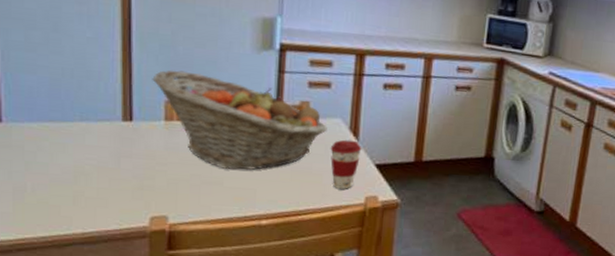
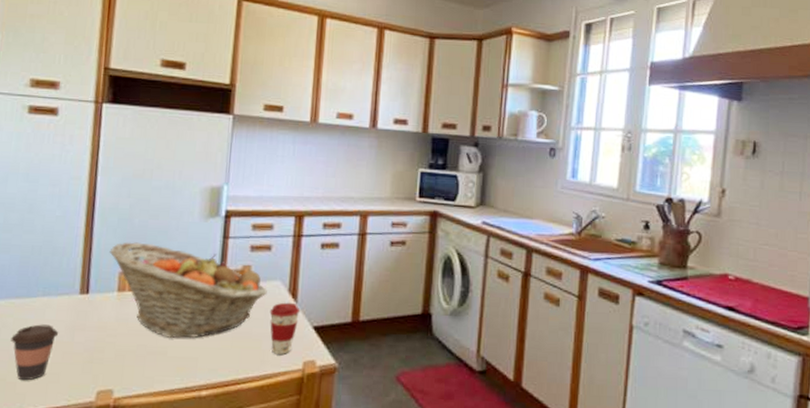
coffee cup: none [49,149,102,204] -> present [11,324,58,381]

